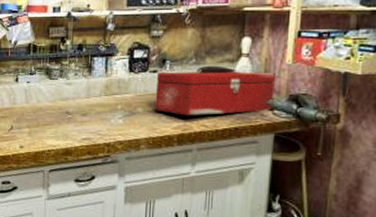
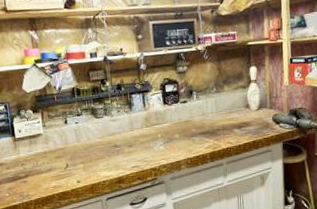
toolbox: present [154,65,275,116] -> none [187,92,279,137]

